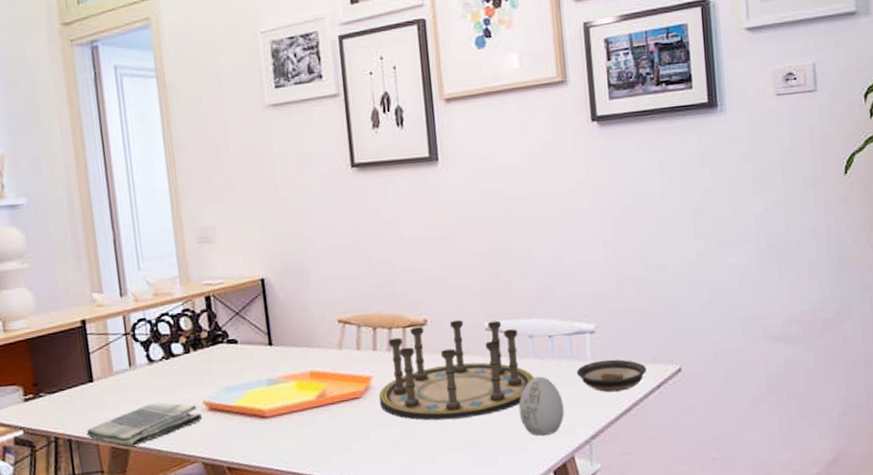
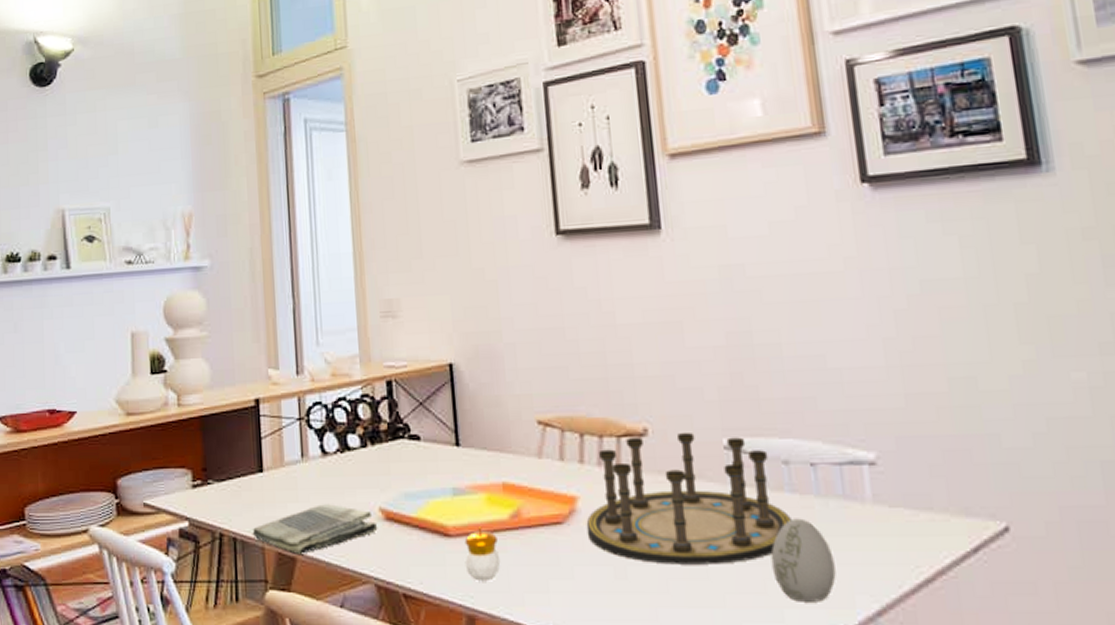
candle: none [278,407,310,450] -> present [464,527,501,582]
saucer: present [576,359,646,393] -> none [851,504,956,551]

